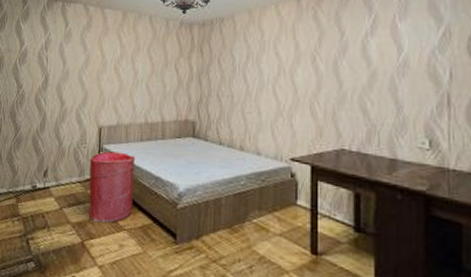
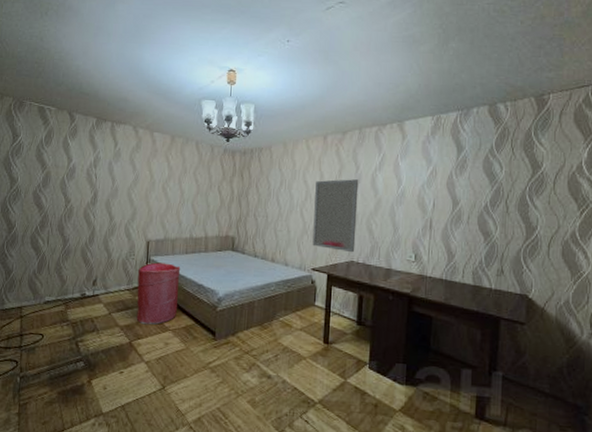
home mirror: none [289,48,346,139] -> present [312,179,359,253]

